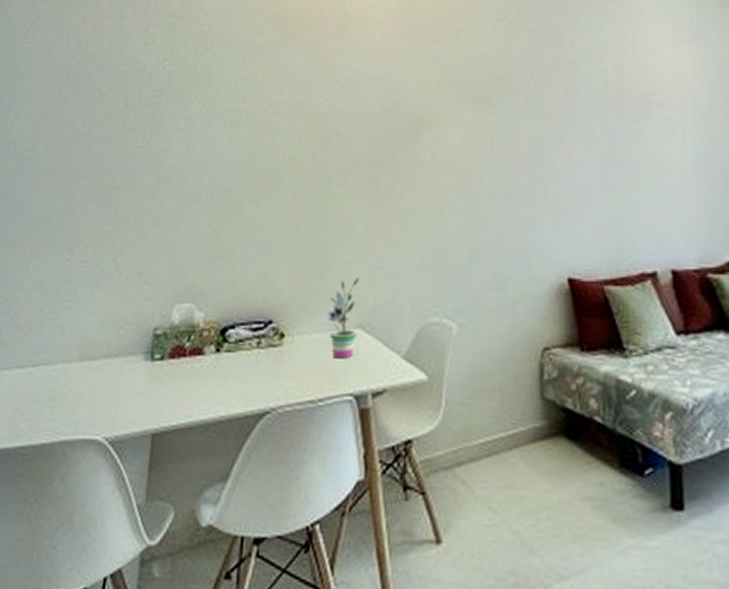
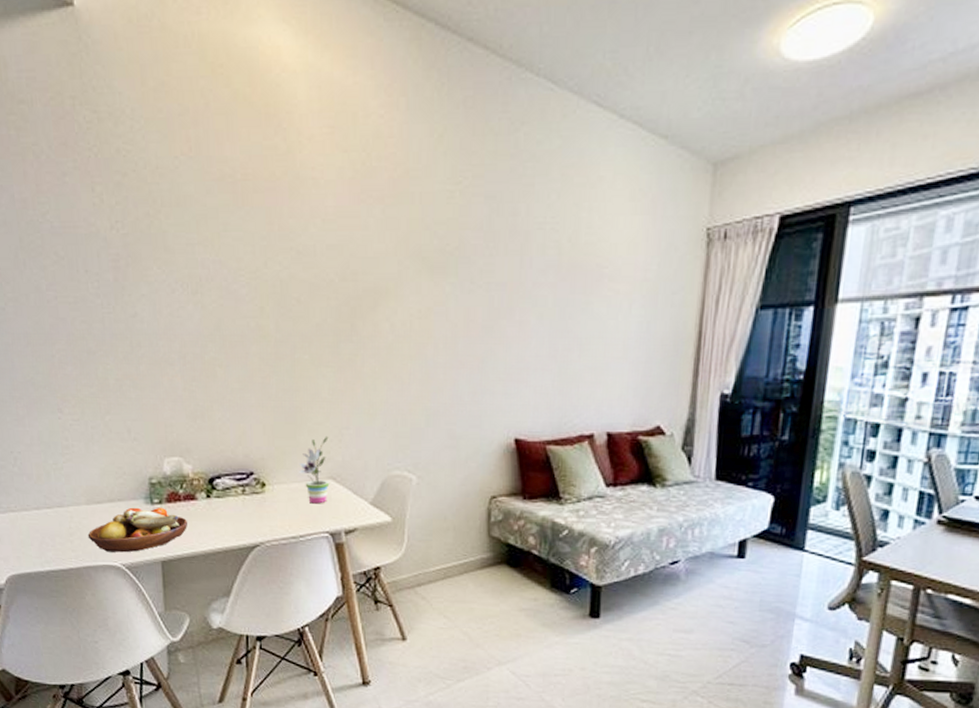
fruit bowl: none [71,364,191,423] -> present [87,507,188,553]

